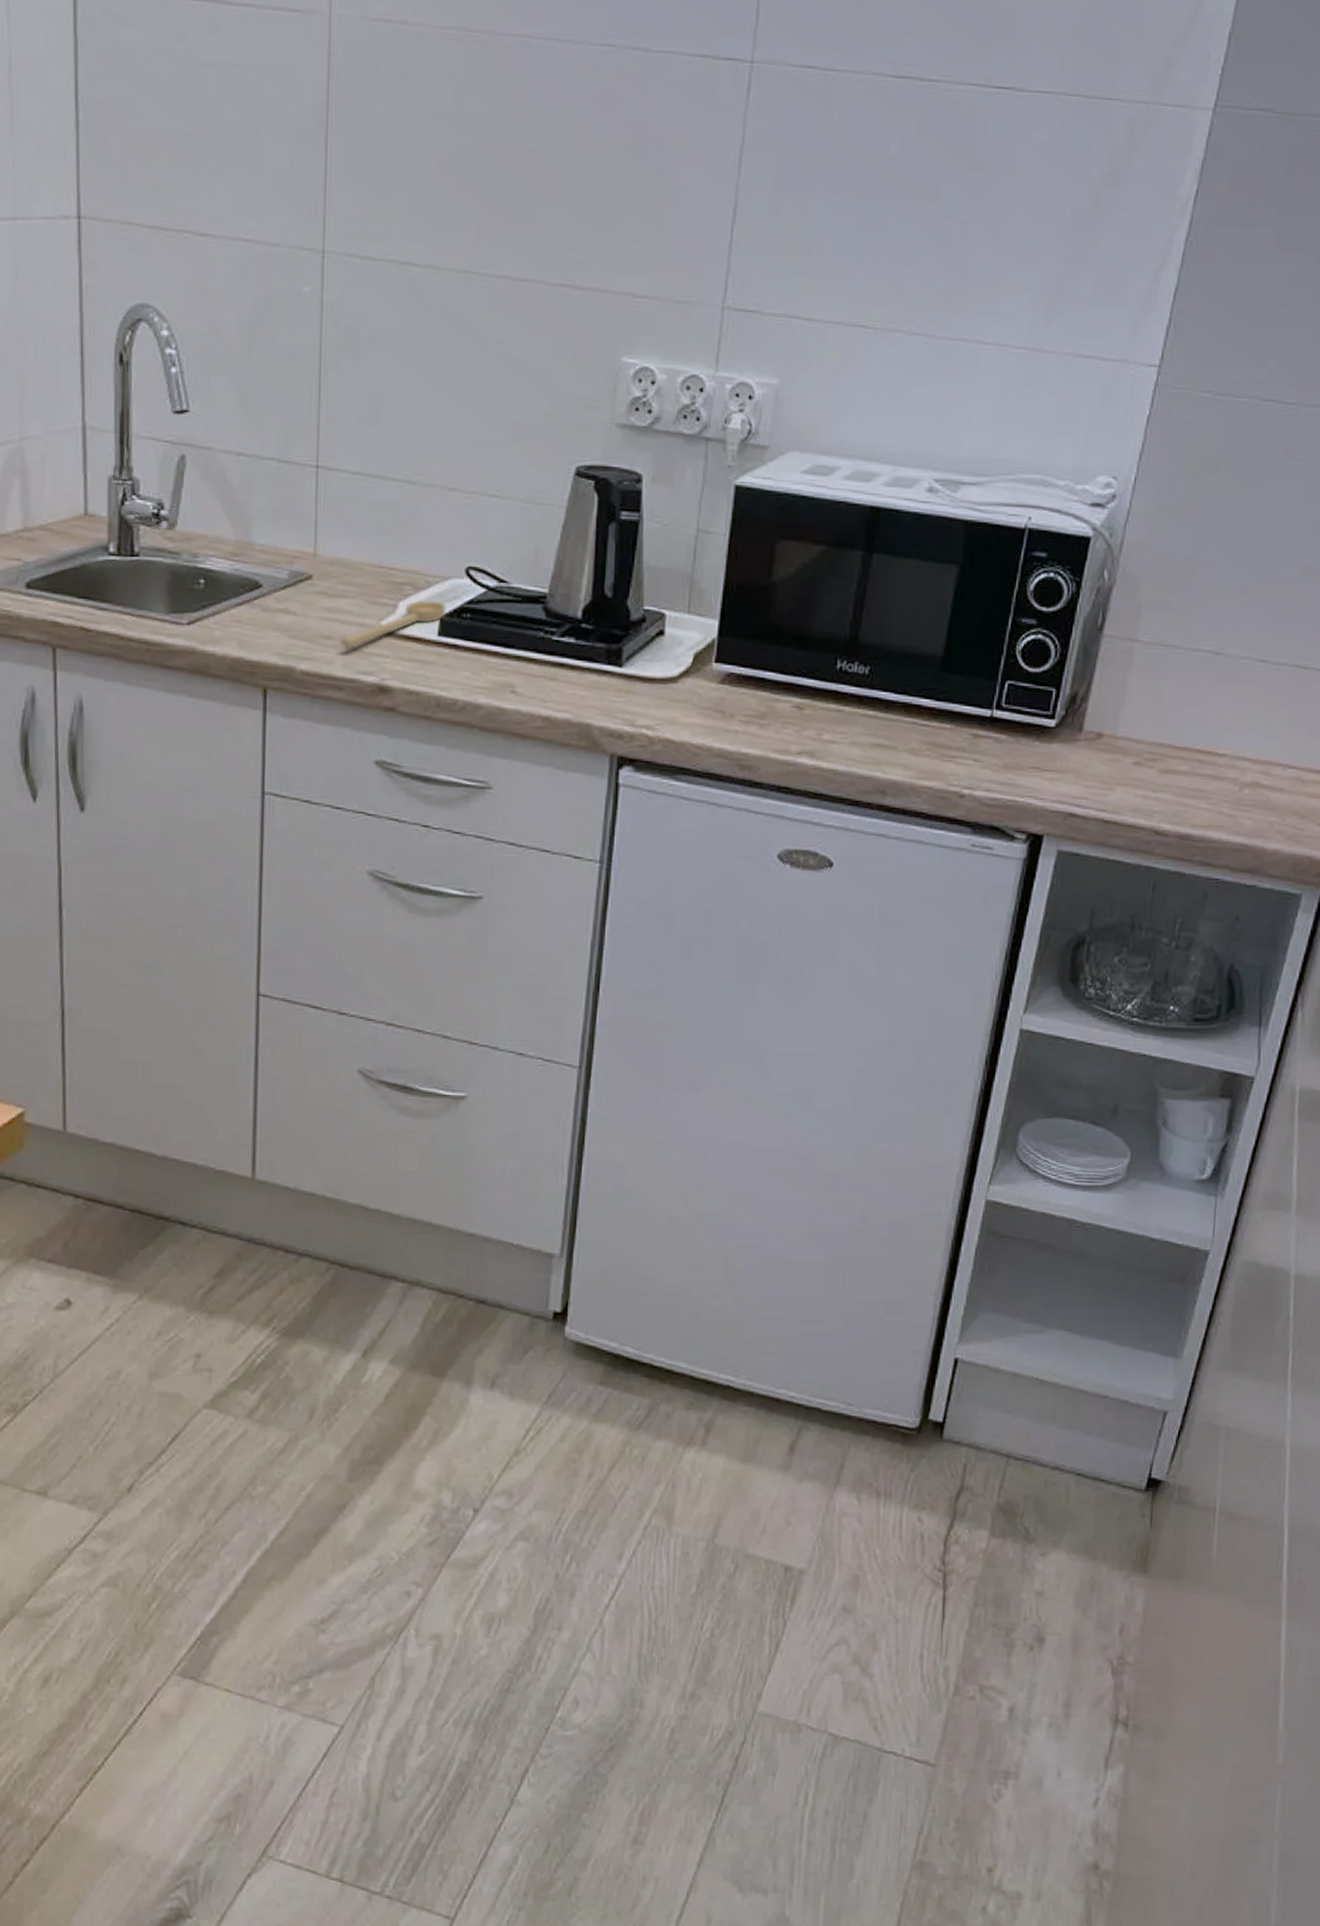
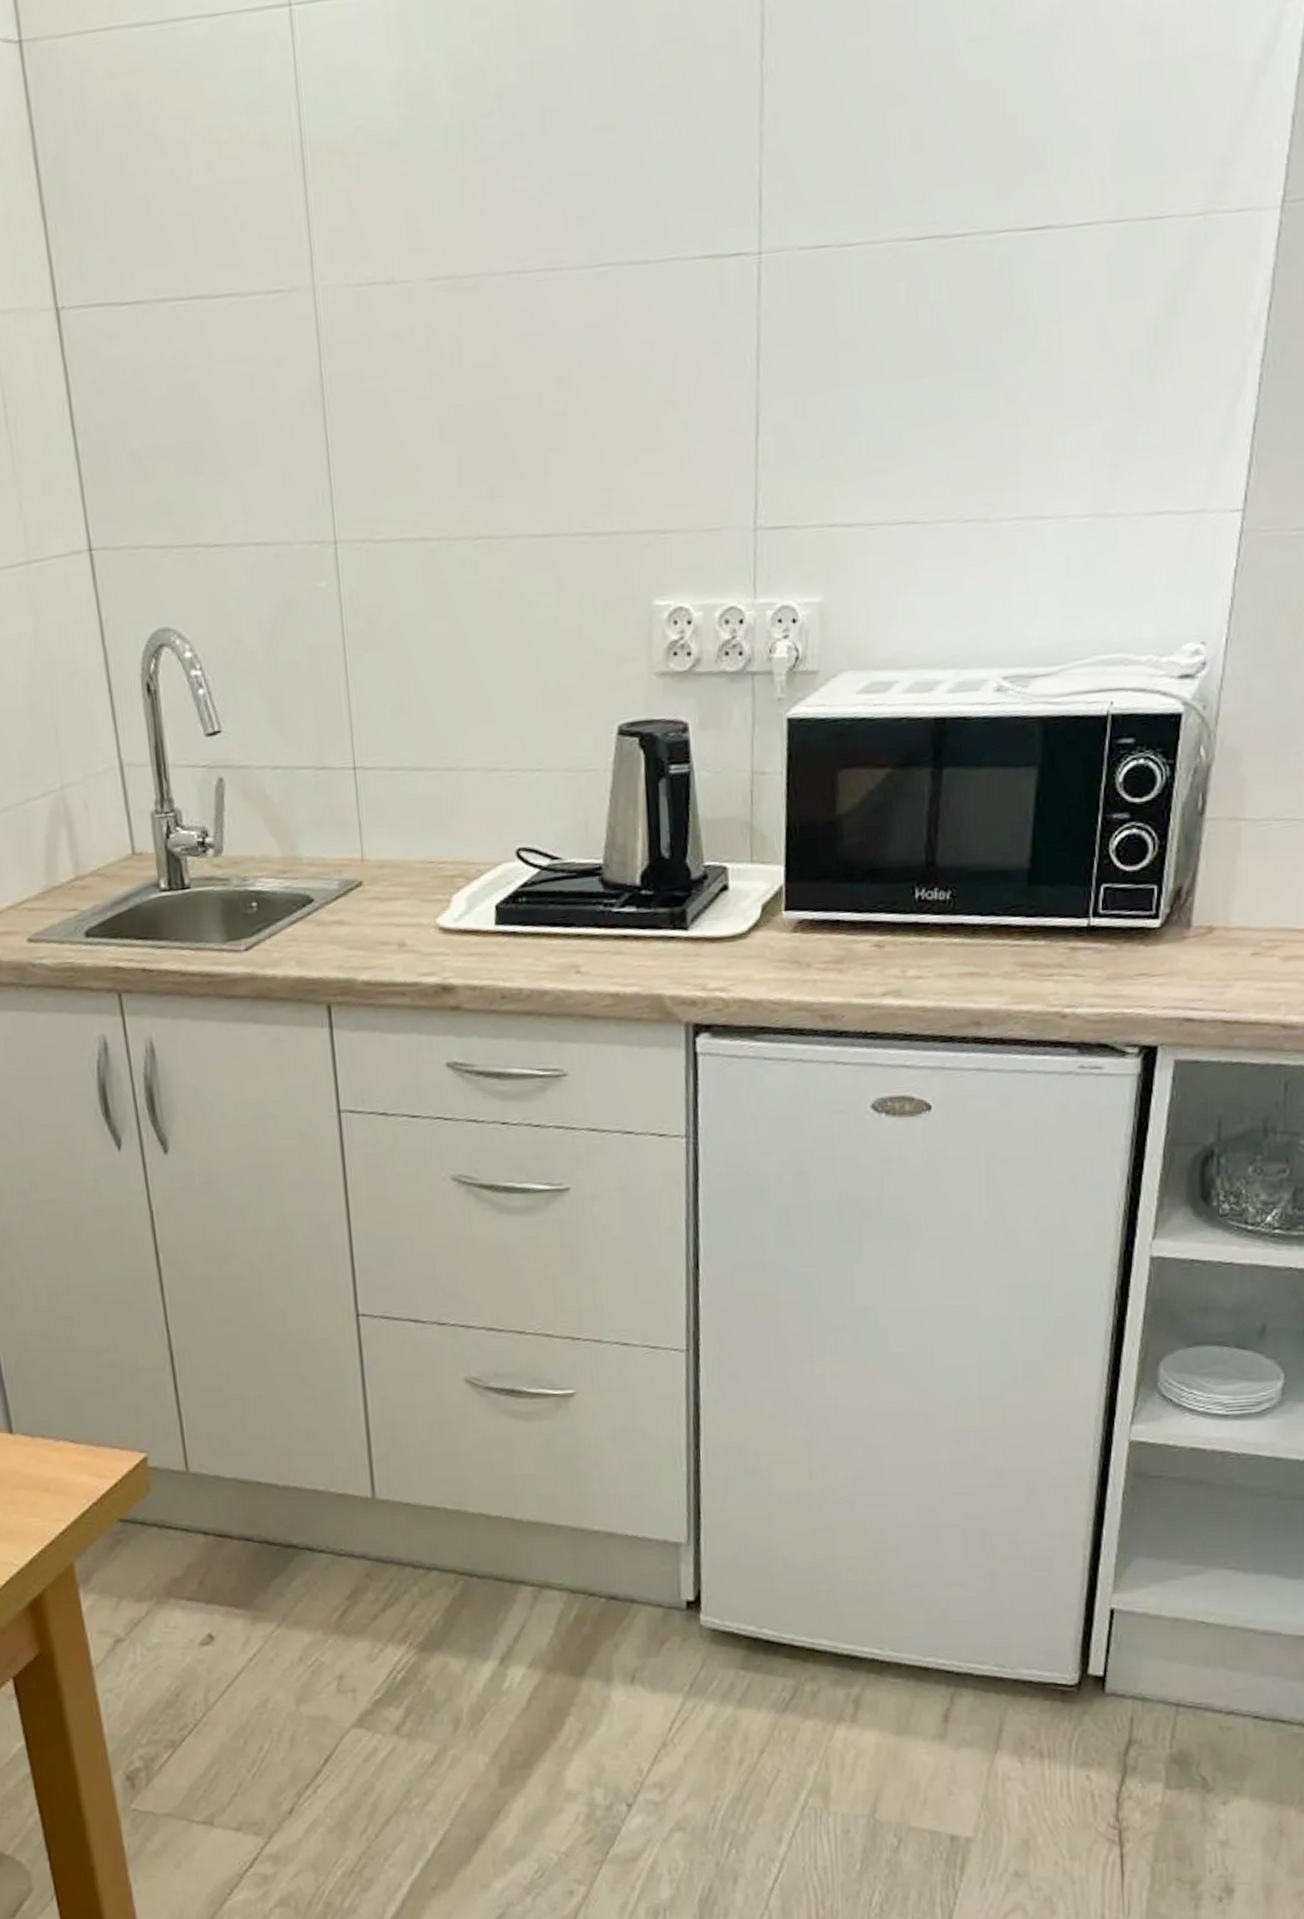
spoon: present [342,600,446,649] -> none [400,889,501,952]

